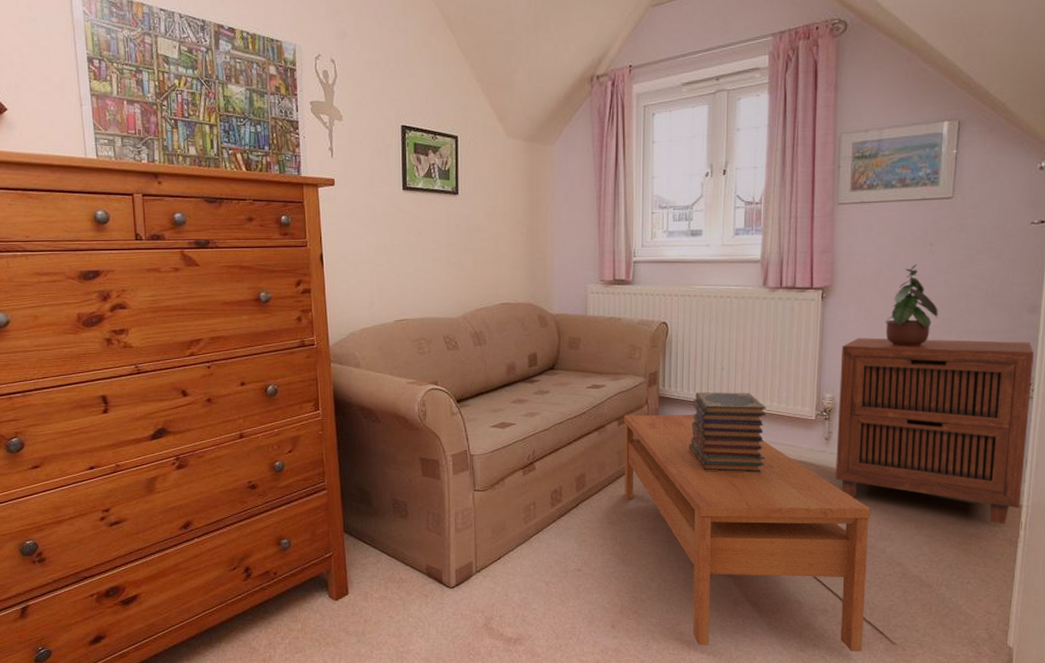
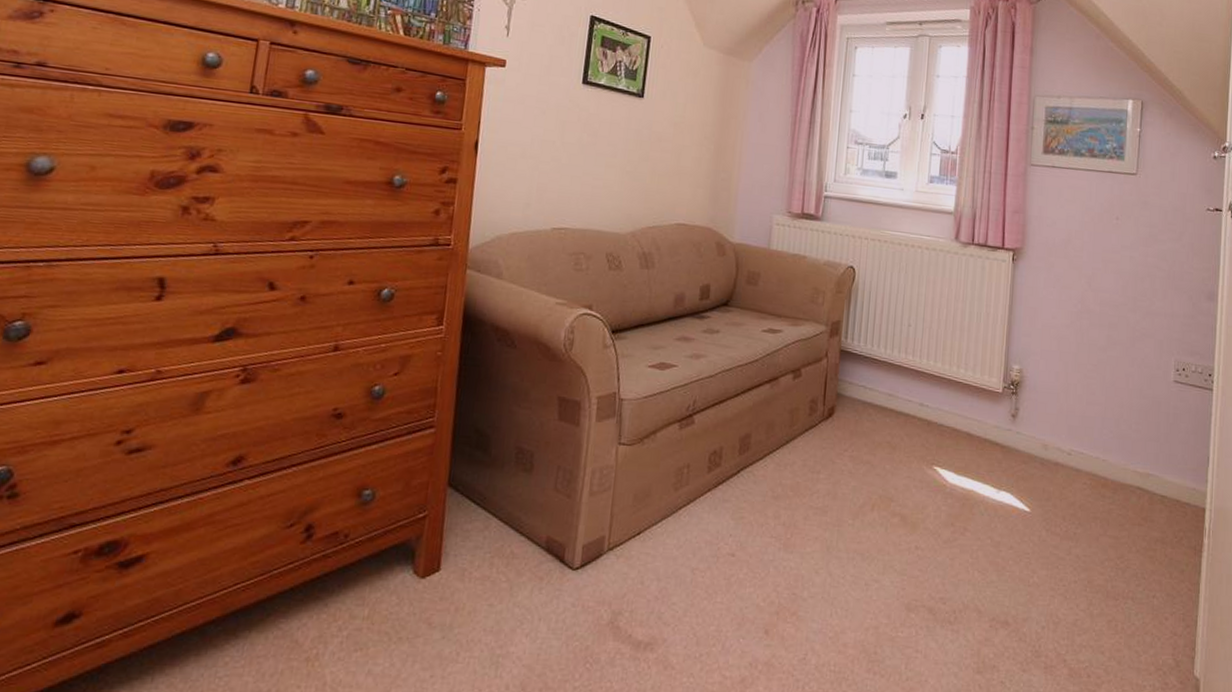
coffee table: present [624,414,871,652] -> none [794,367,1057,678]
book stack: present [689,391,767,474] -> none [868,348,953,450]
cabinet: present [835,338,1034,525] -> none [1021,307,1213,530]
potted plant: present [885,264,938,347] -> none [1073,236,1124,323]

